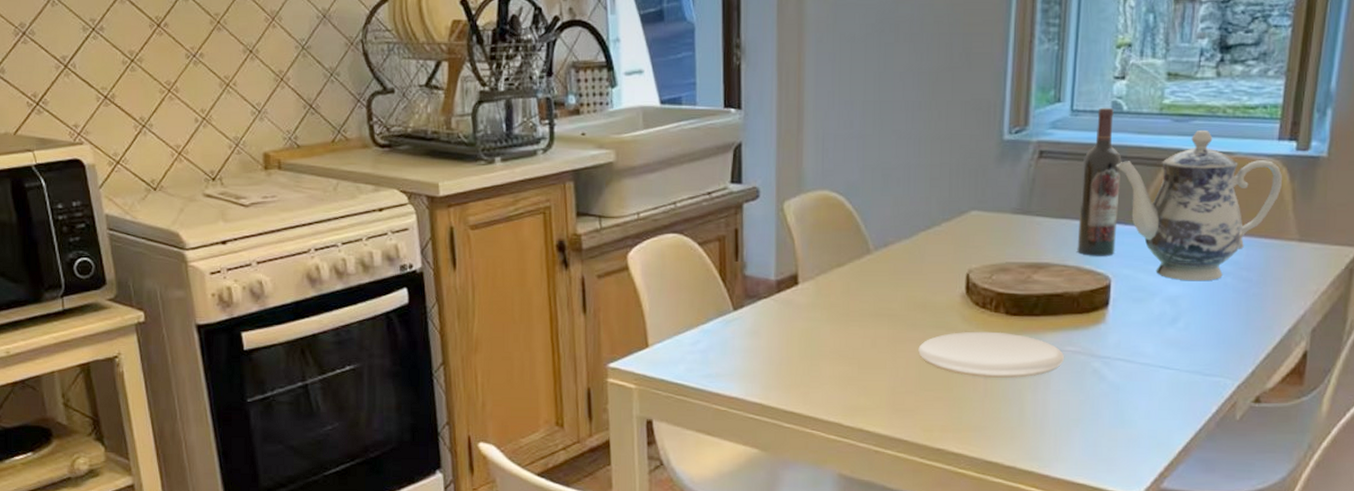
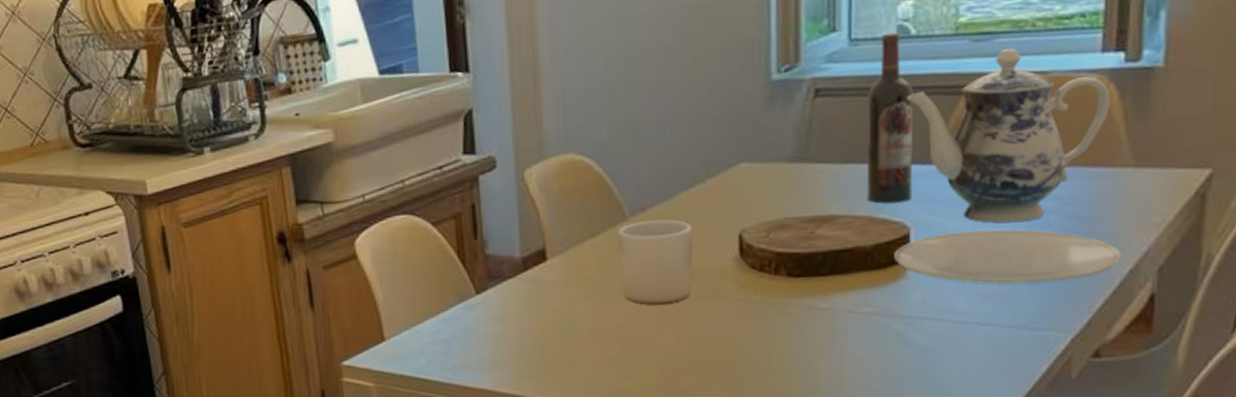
mug: none [861,255,928,331] -> present [617,219,694,305]
plate: present [918,331,1065,379] -> none [689,297,861,350]
plate: none [1096,286,1283,335] -> present [894,229,1121,284]

